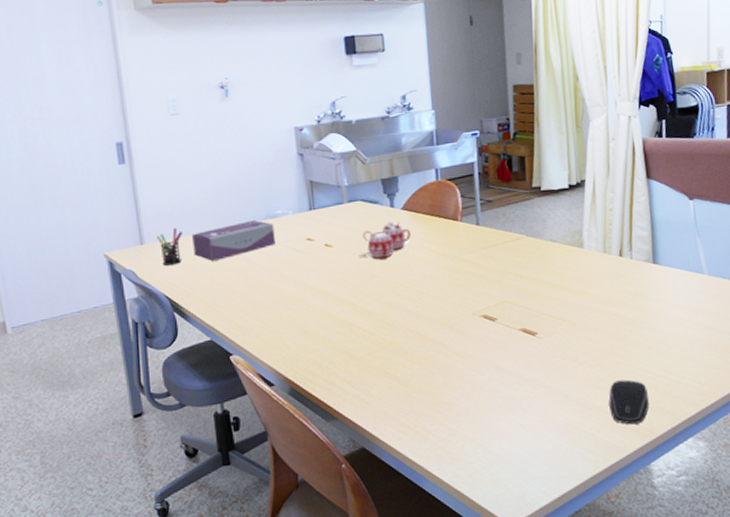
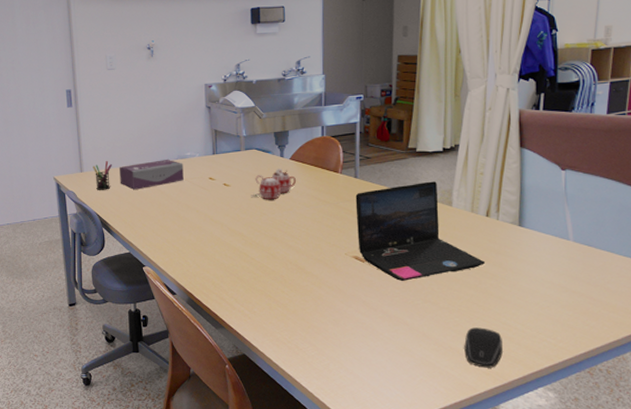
laptop: none [479,222,623,338] -> present [355,181,486,281]

